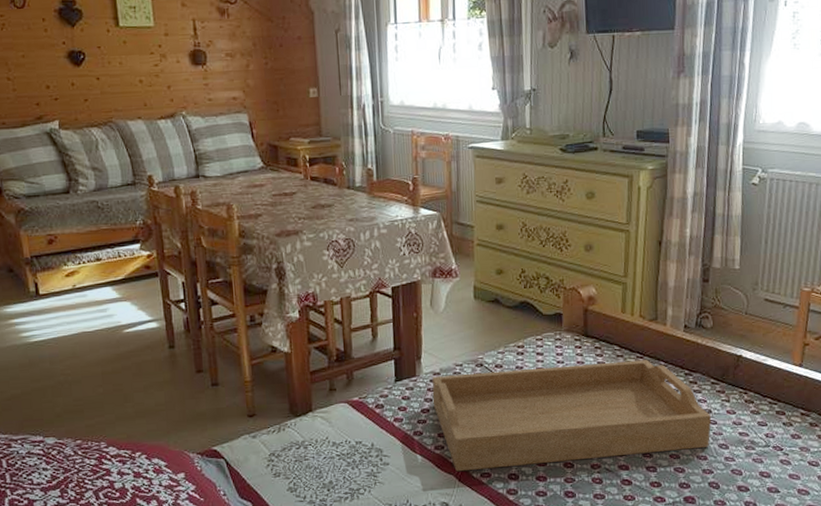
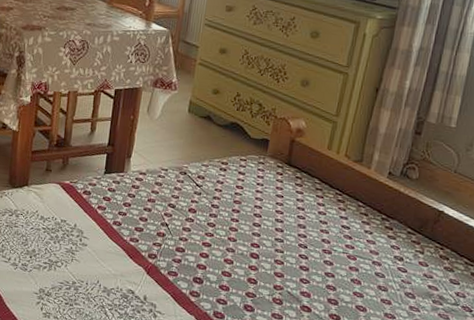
serving tray: present [432,360,712,472] -> none [135,175,403,293]

